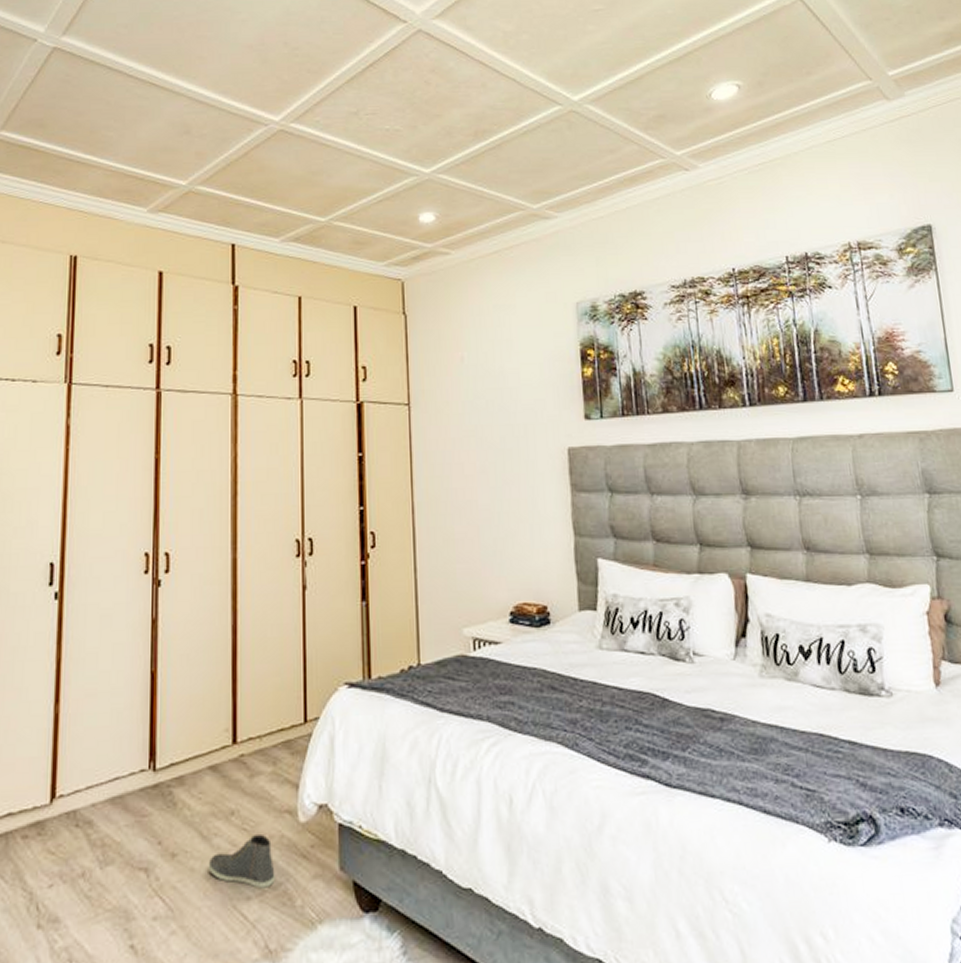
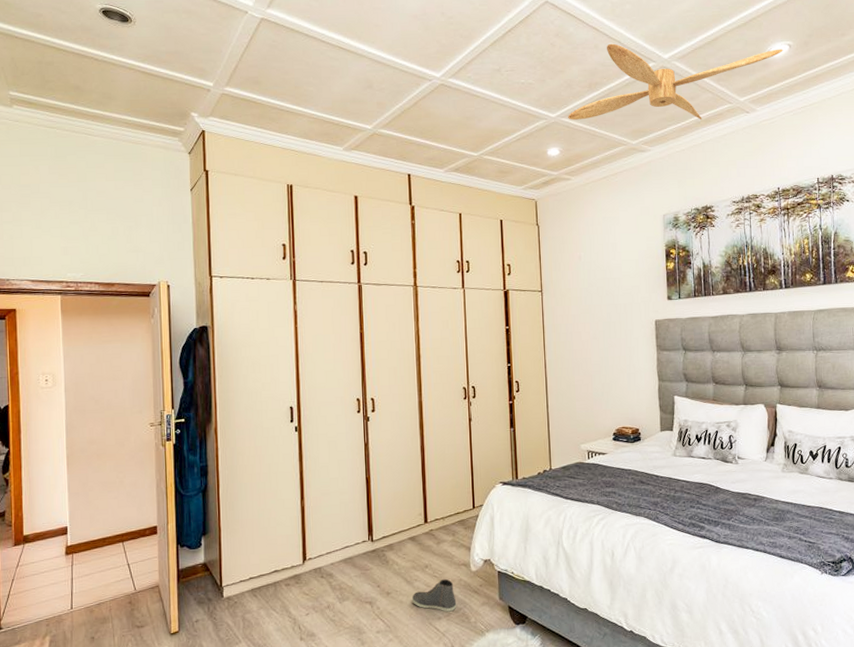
ceiling fan: none [446,81,731,178] -> present [568,43,783,120]

